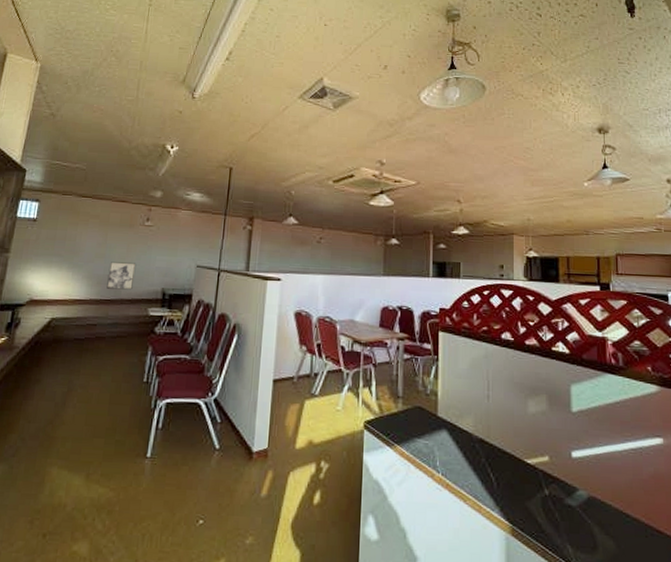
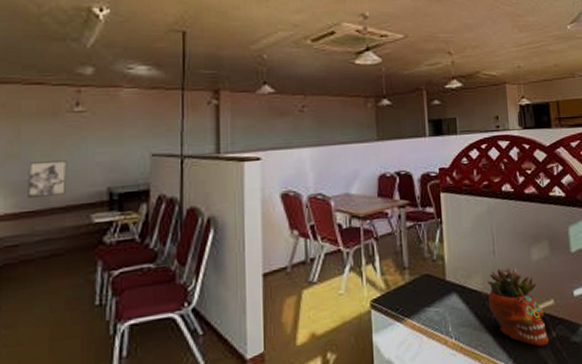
succulent planter: none [479,414,540,502] -> present [488,267,549,347]

